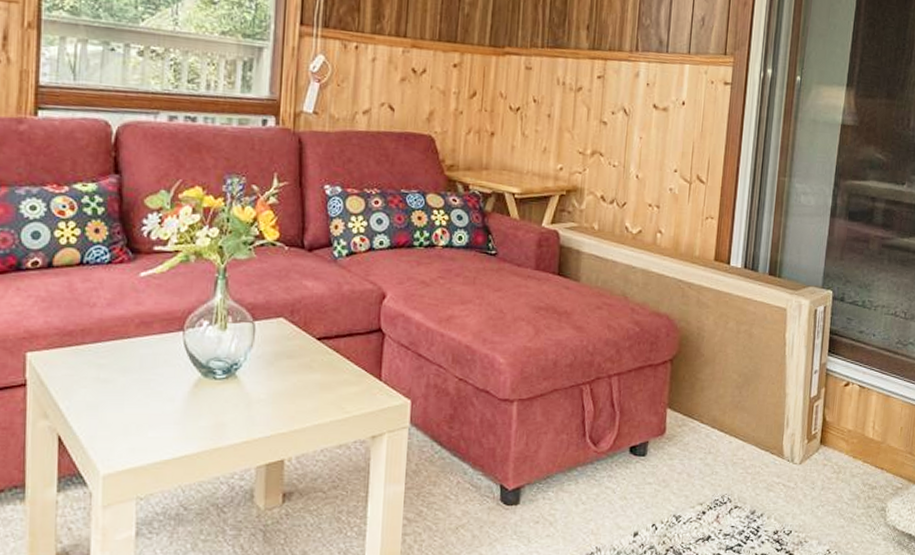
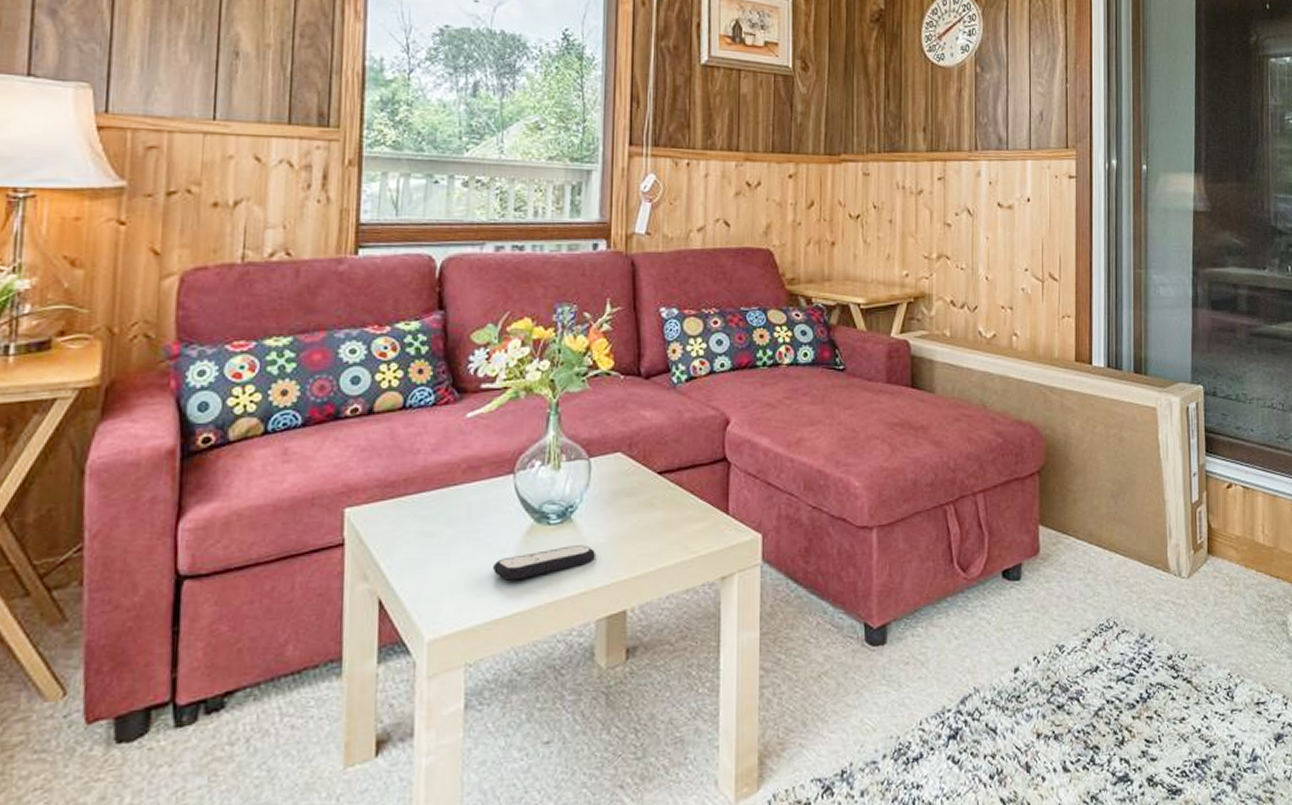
remote control: none [163,399,257,427] -> present [493,545,595,581]

